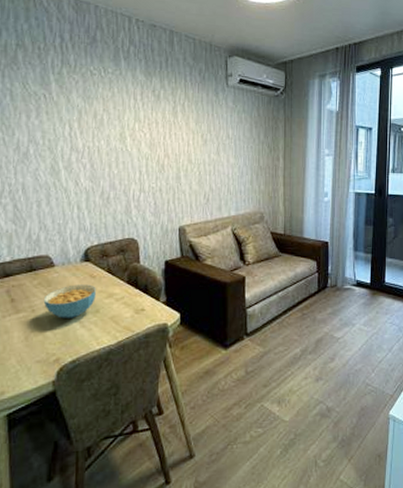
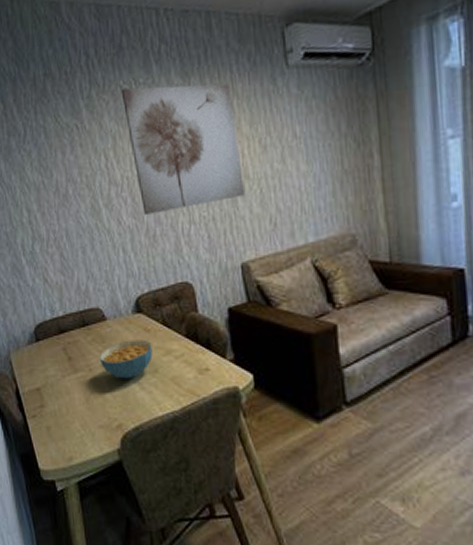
wall art: none [91,74,188,180] -> present [121,83,246,215]

